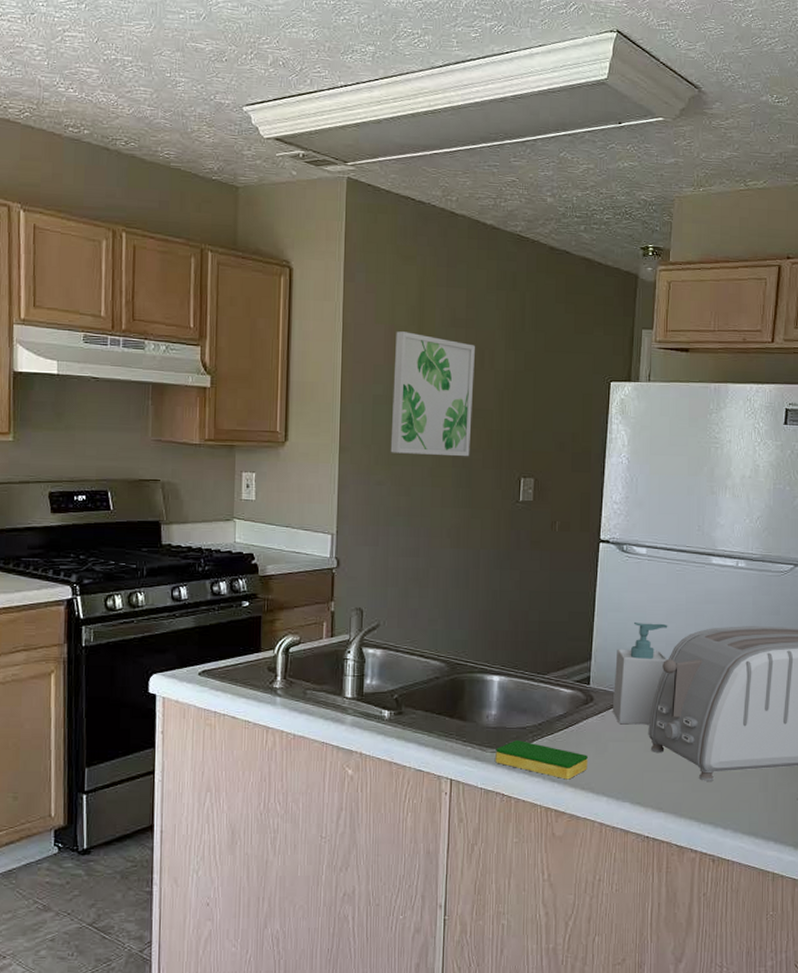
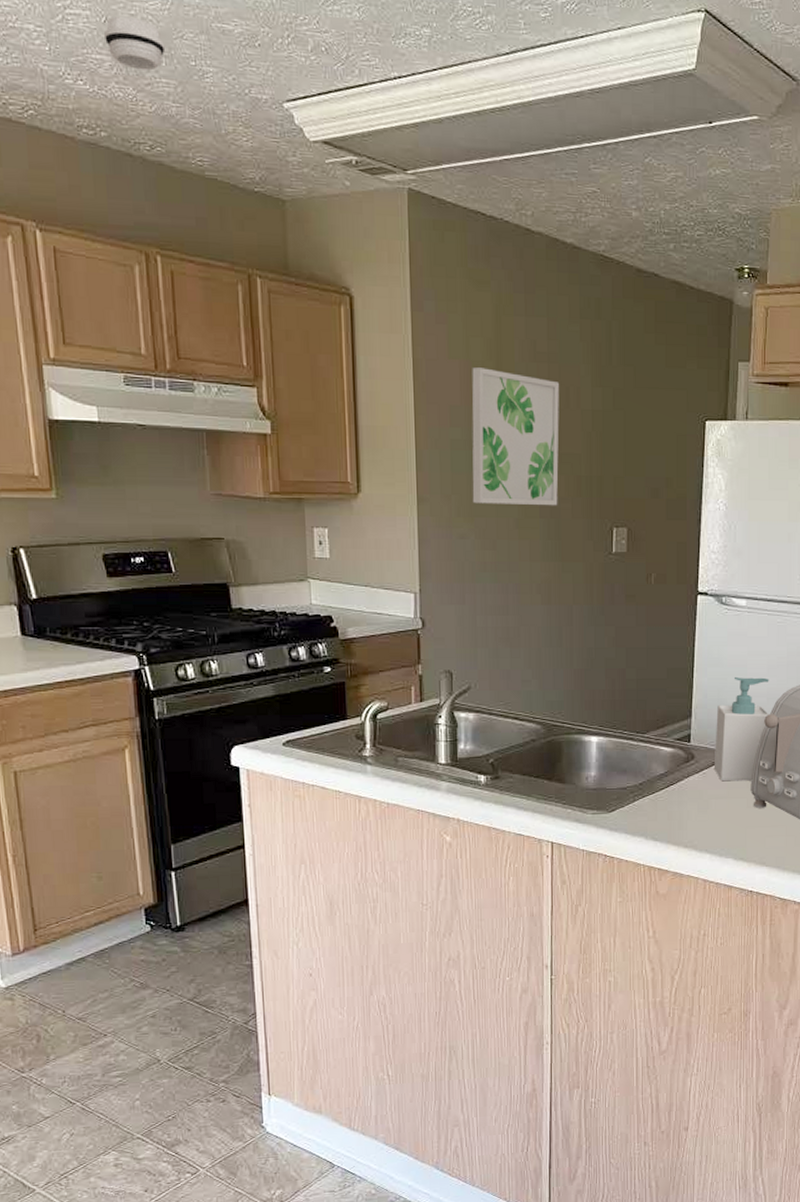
smoke detector: none [94,37,146,81] -> present [103,15,166,71]
dish sponge: present [495,740,588,780] -> none [596,801,690,838]

